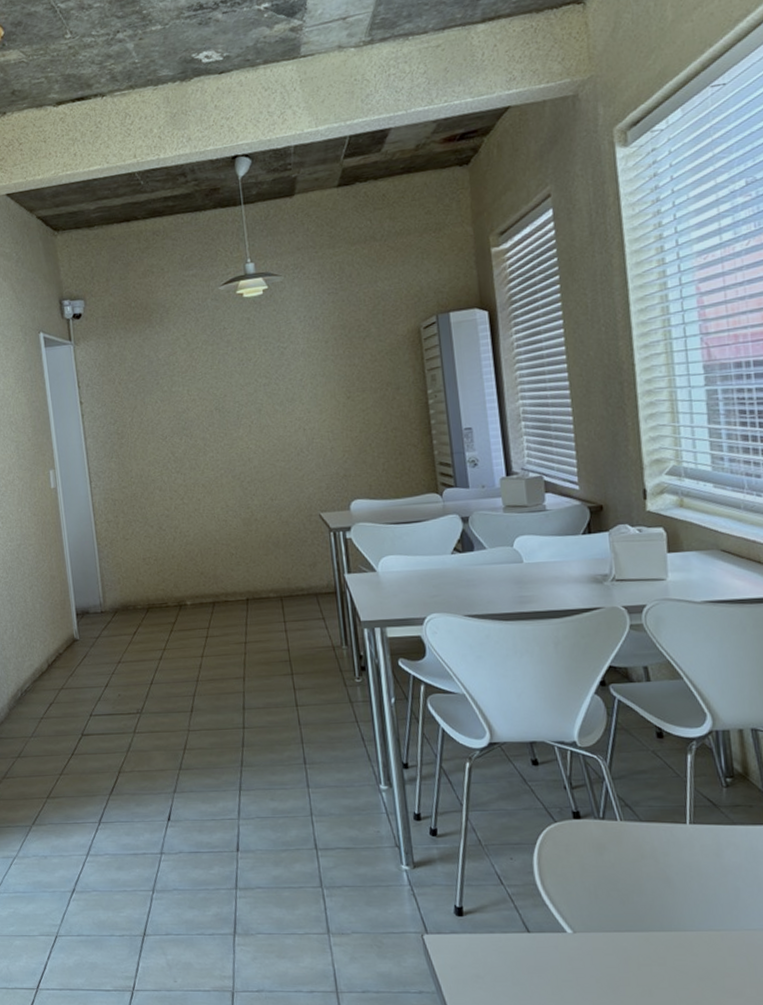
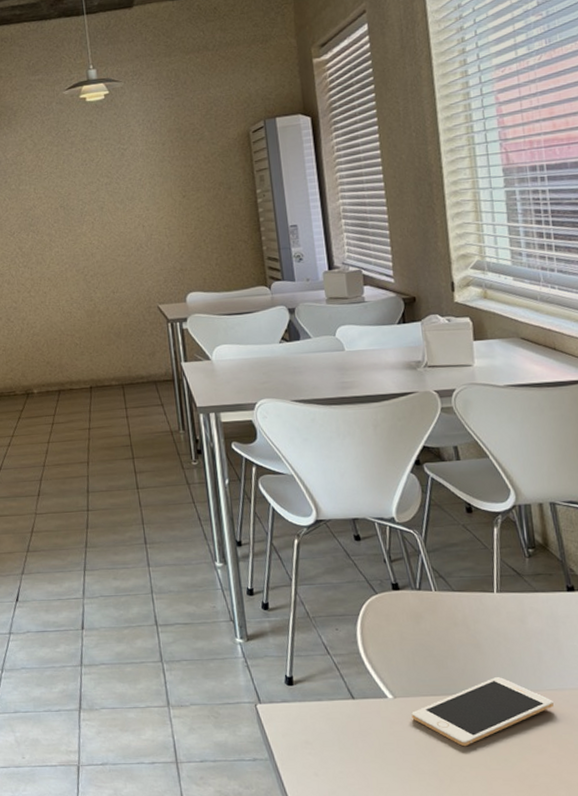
cell phone: none [593,914,752,987] -> present [411,677,554,747]

